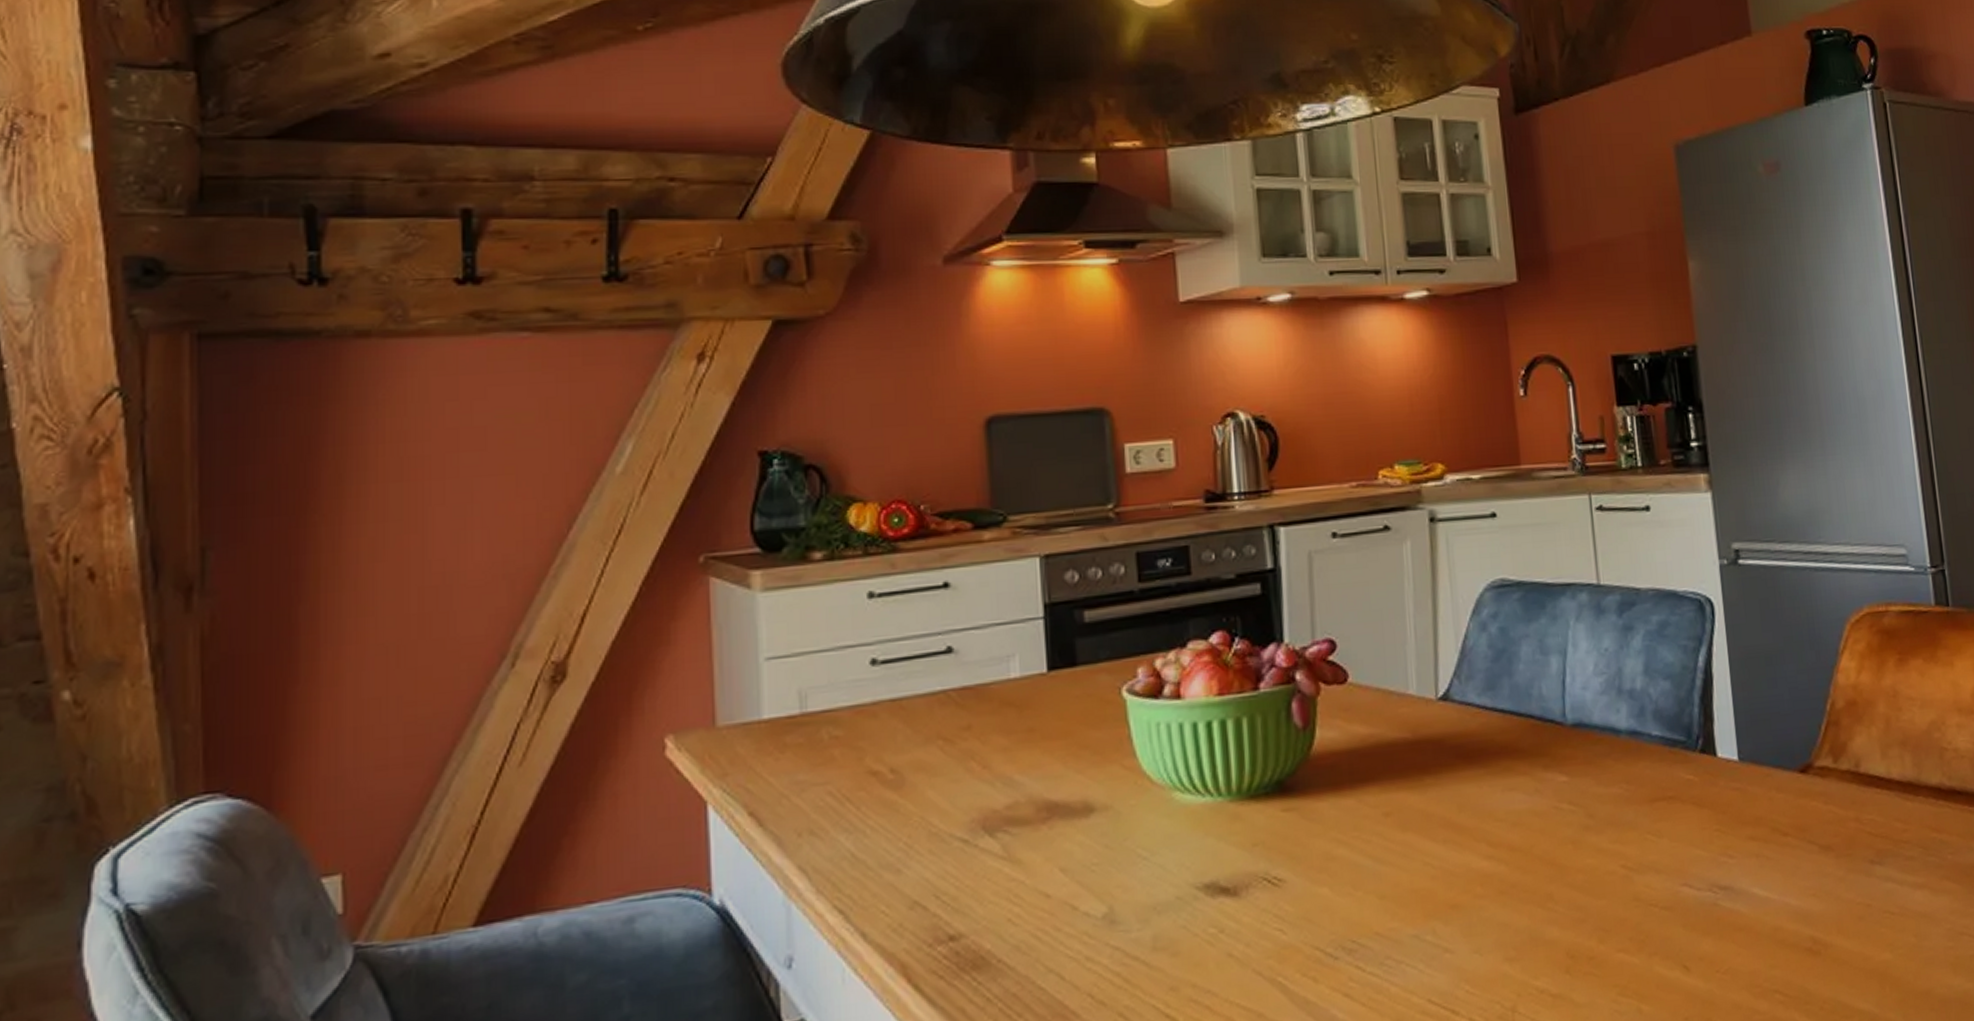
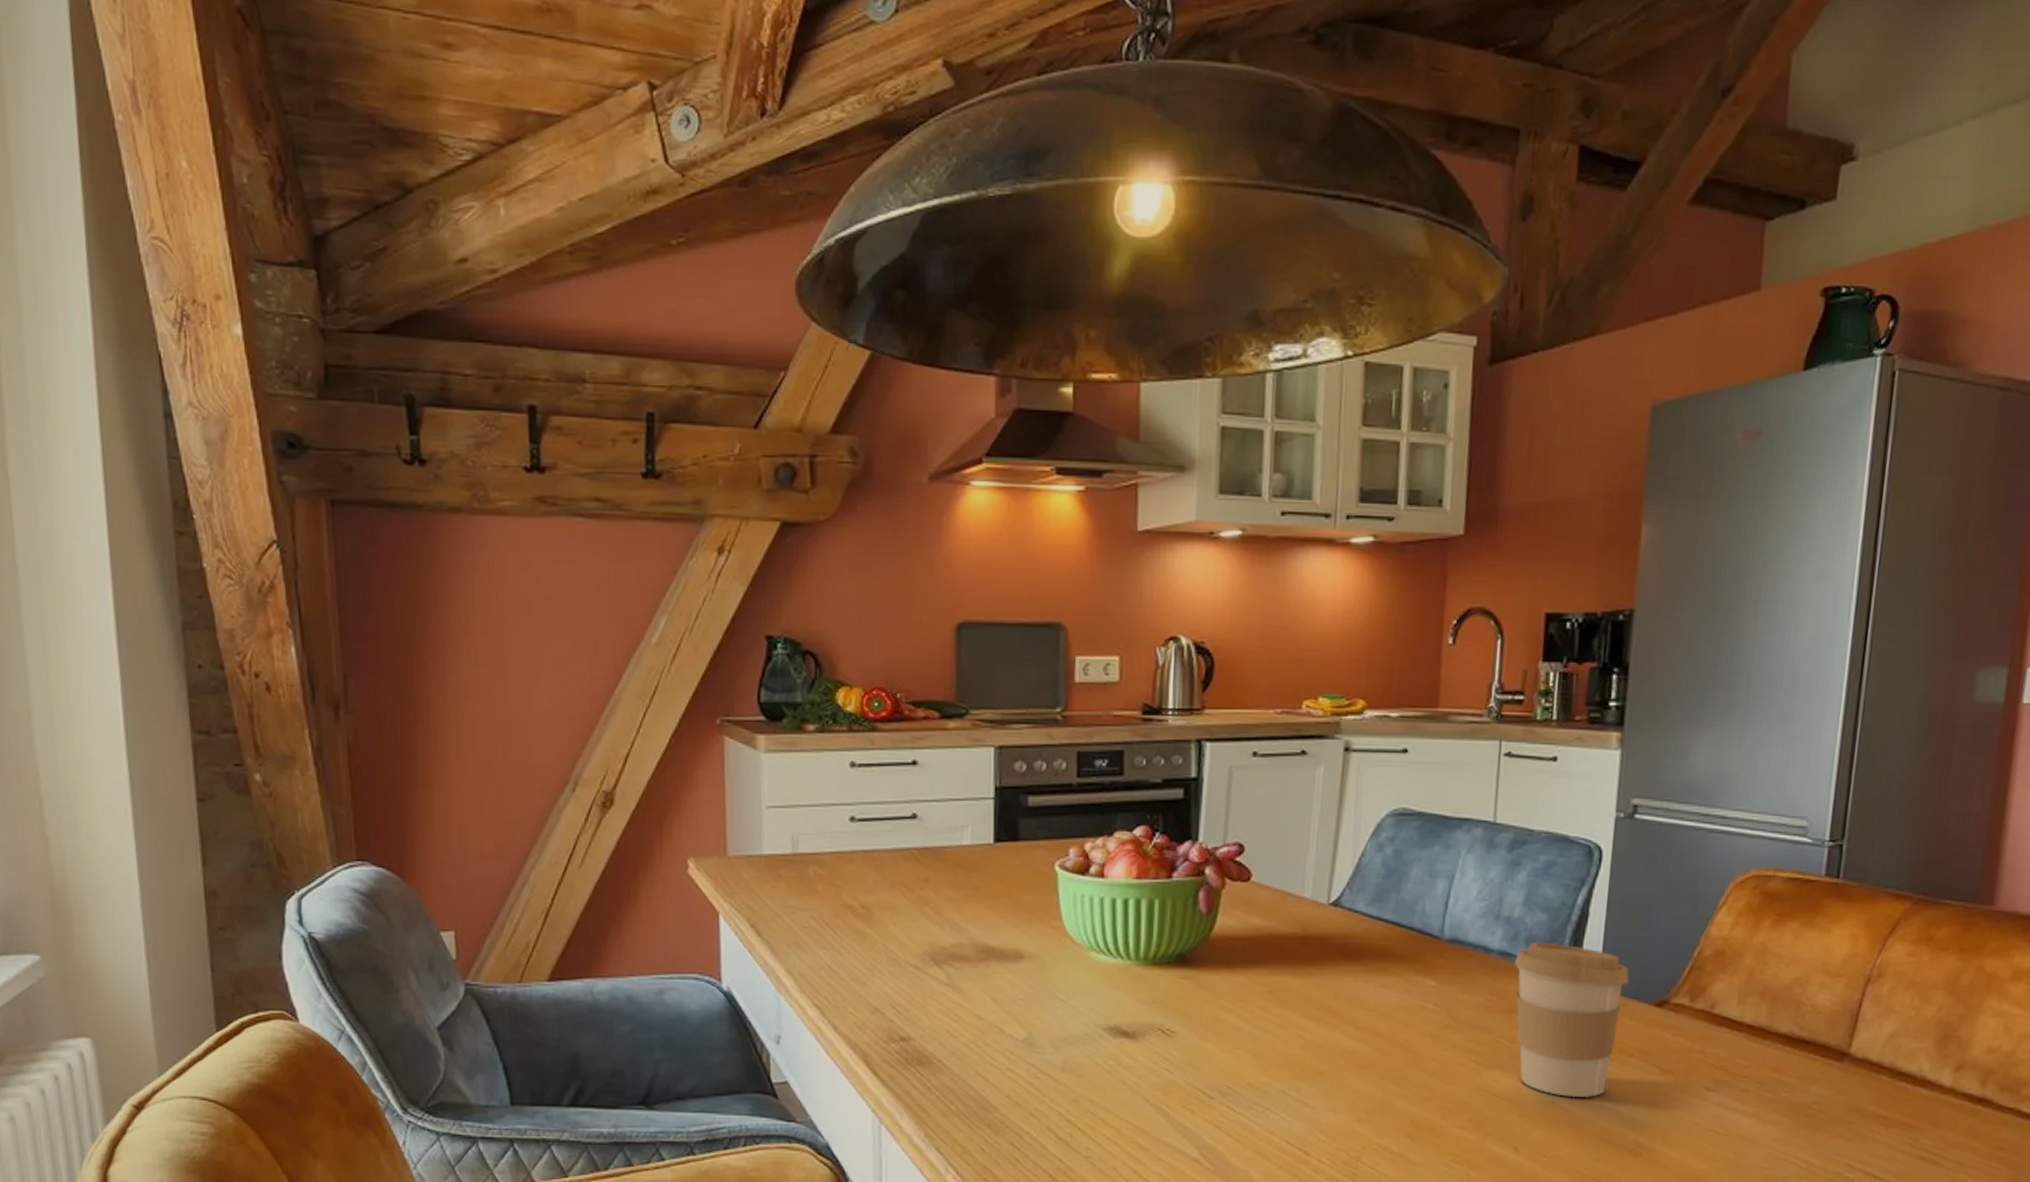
coffee cup: none [1646,713,1769,895] -> present [1515,942,1630,1098]

